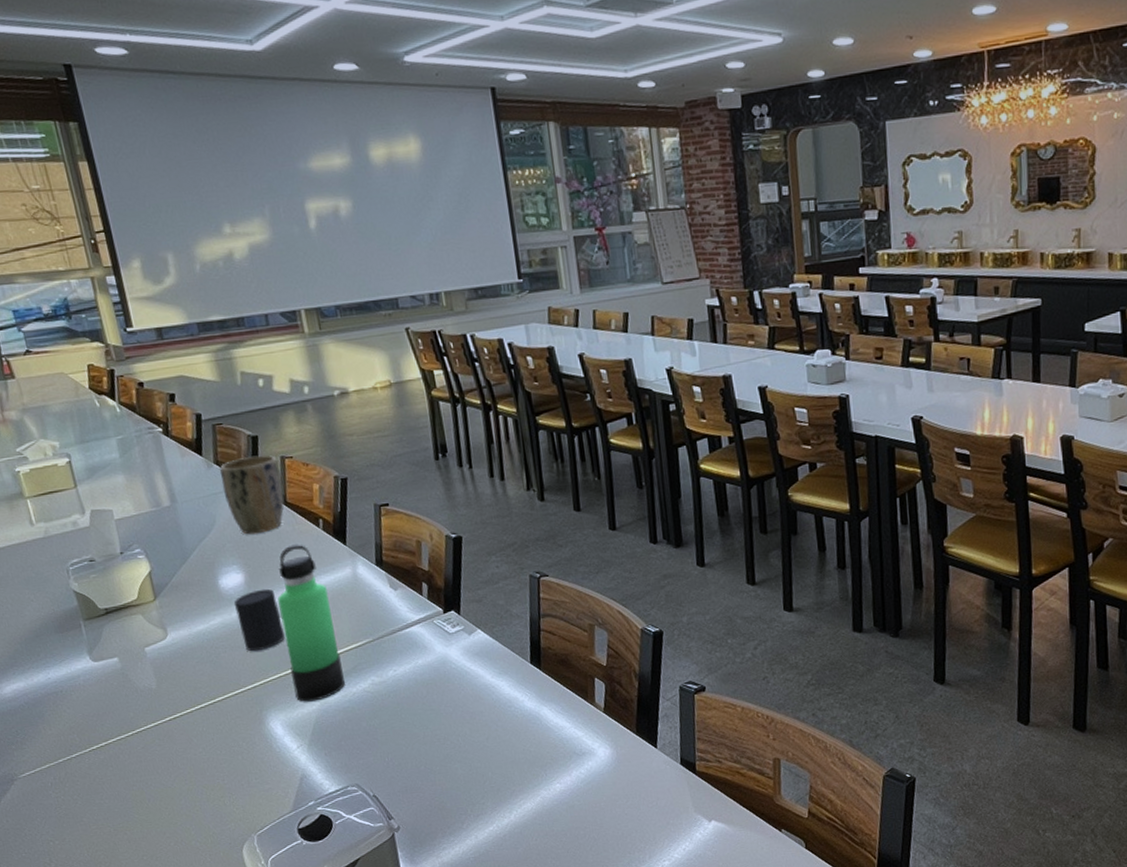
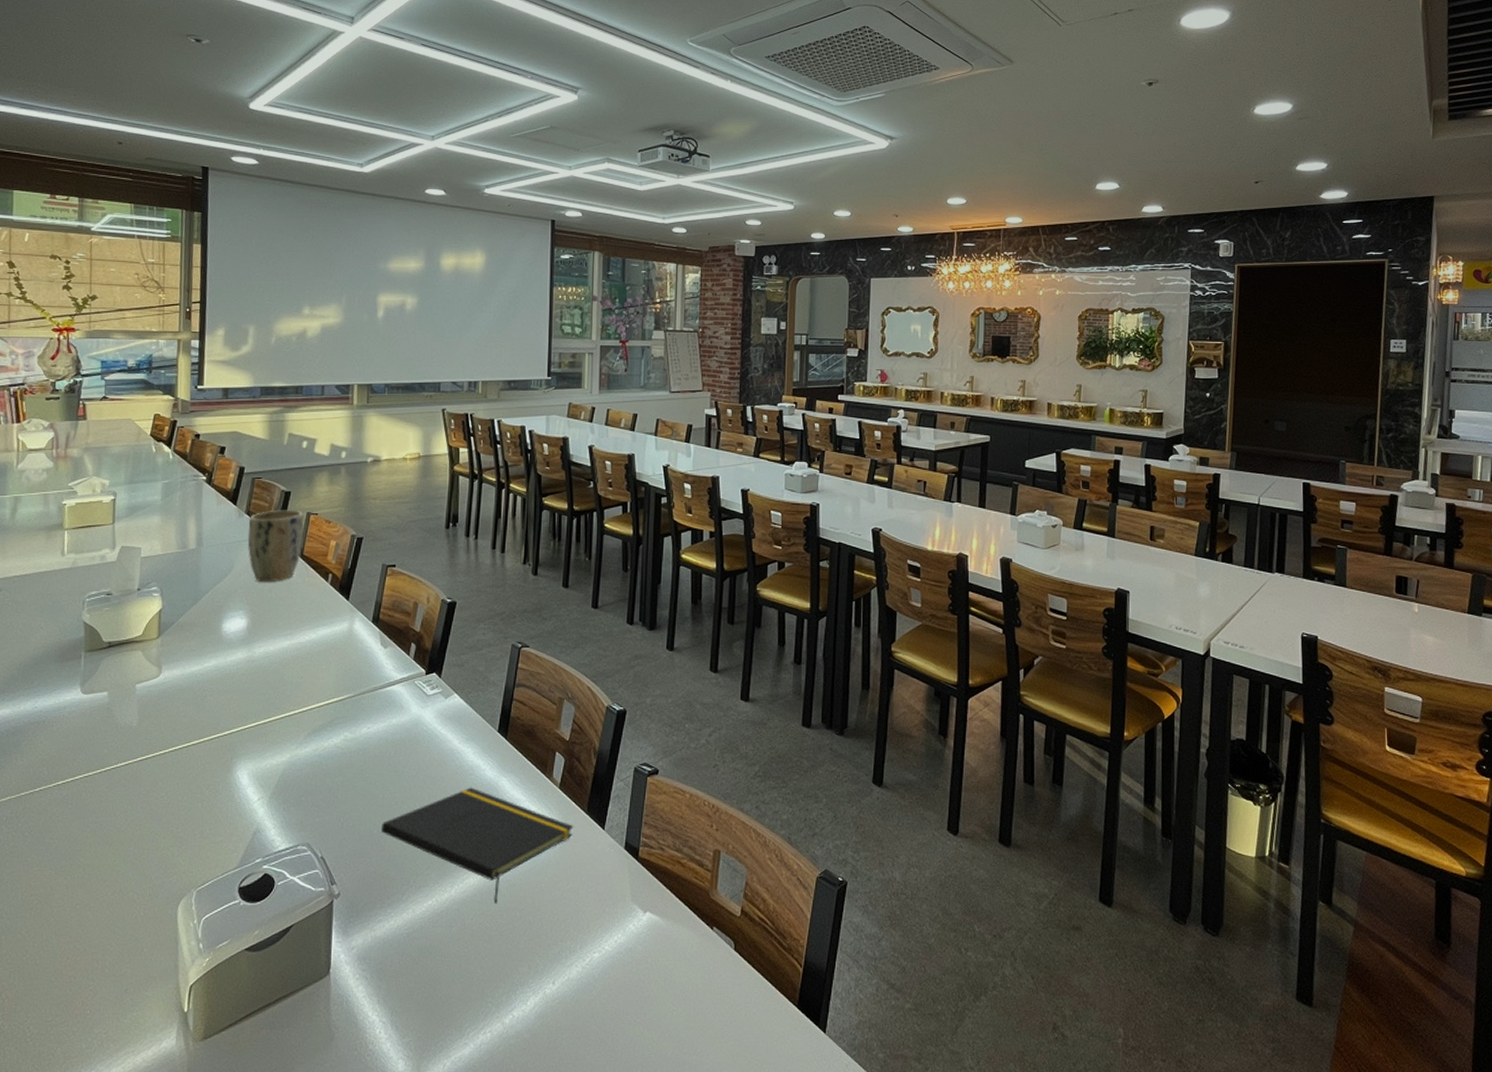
cup: present [234,588,285,652] -> none [231,636,273,697]
thermos bottle: present [277,544,345,702] -> none [268,595,323,753]
notepad: none [427,718,625,824] -> present [380,787,574,904]

